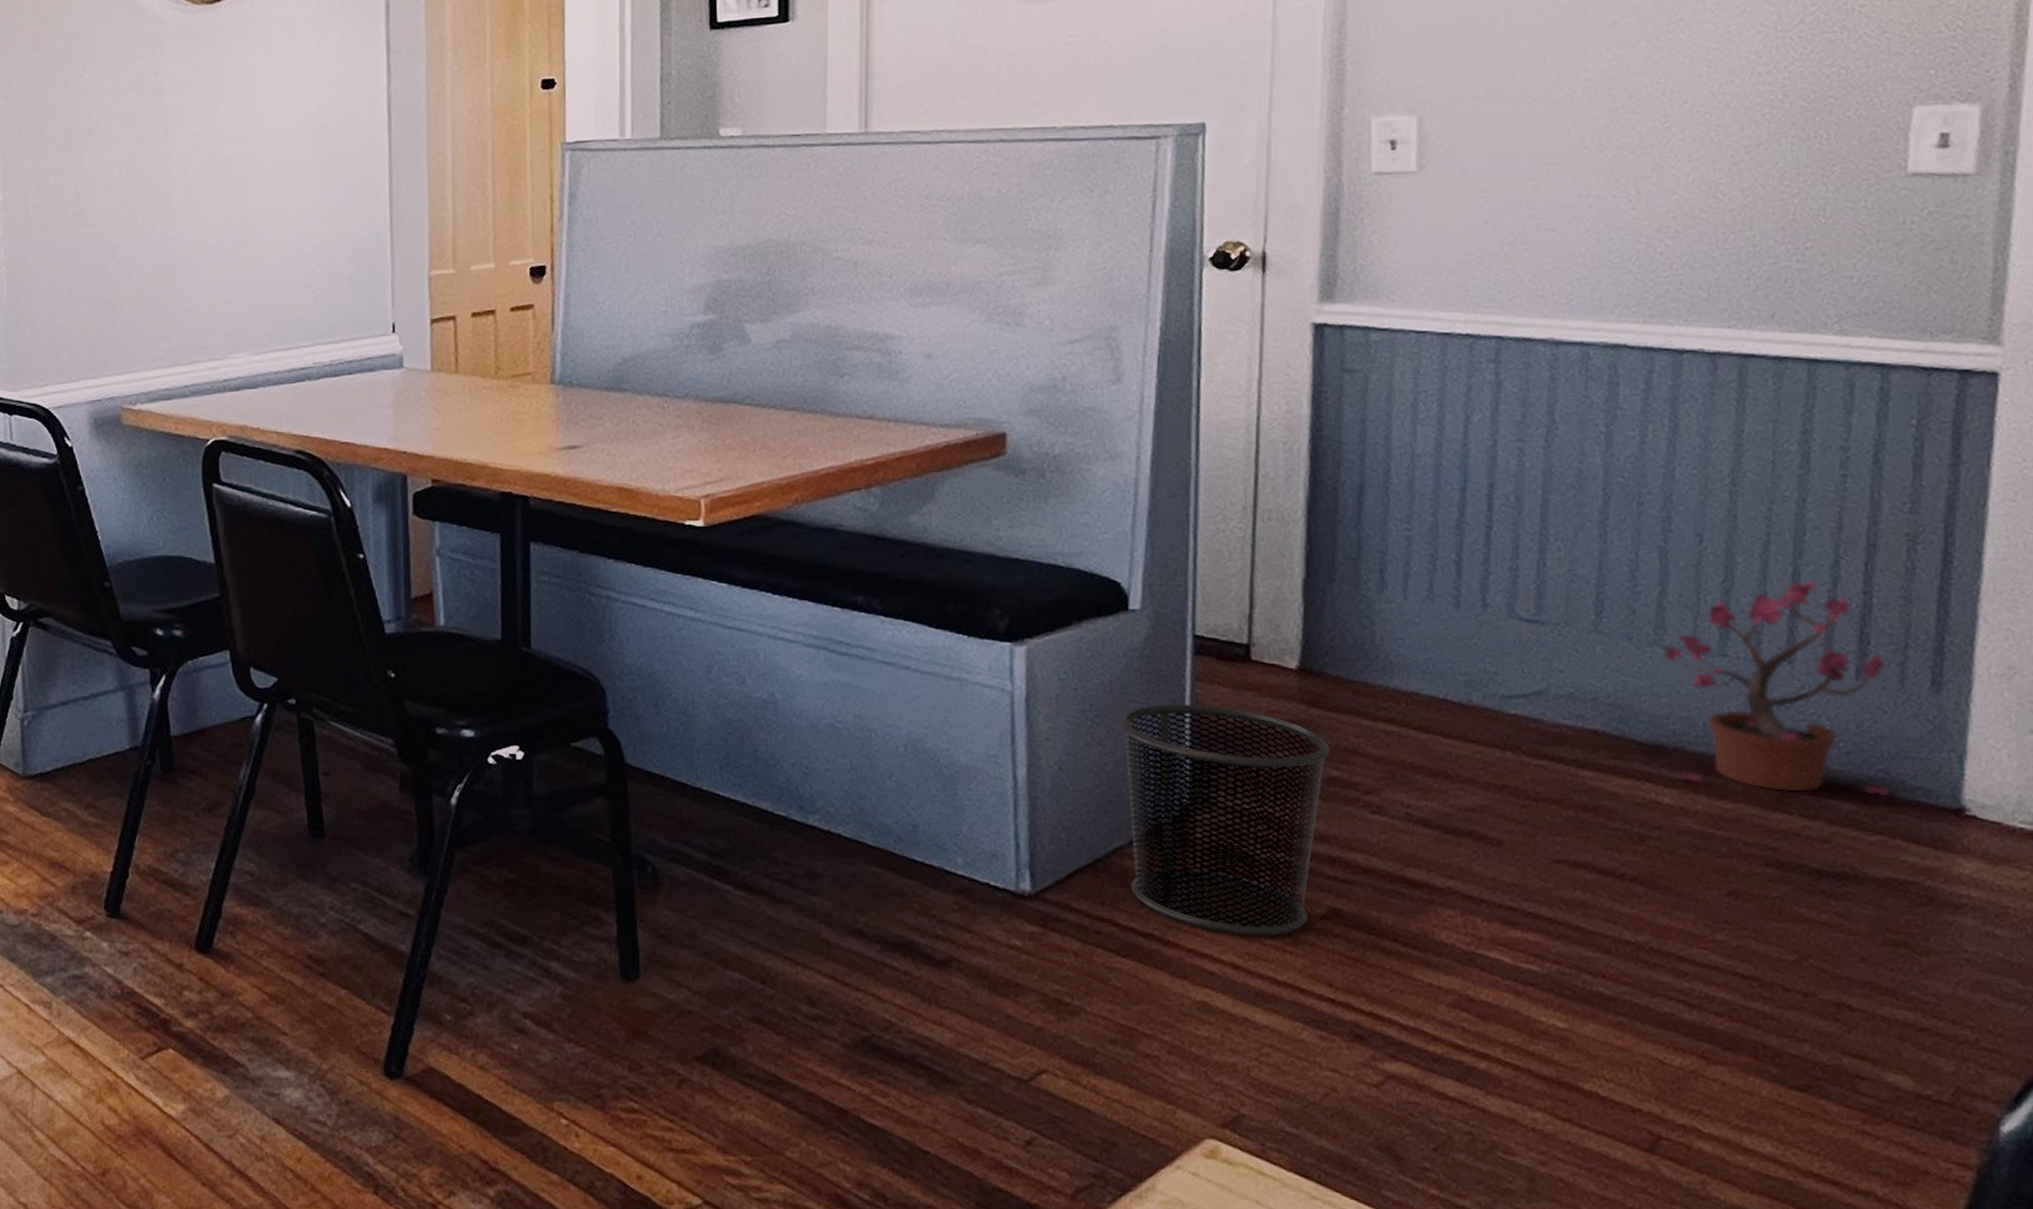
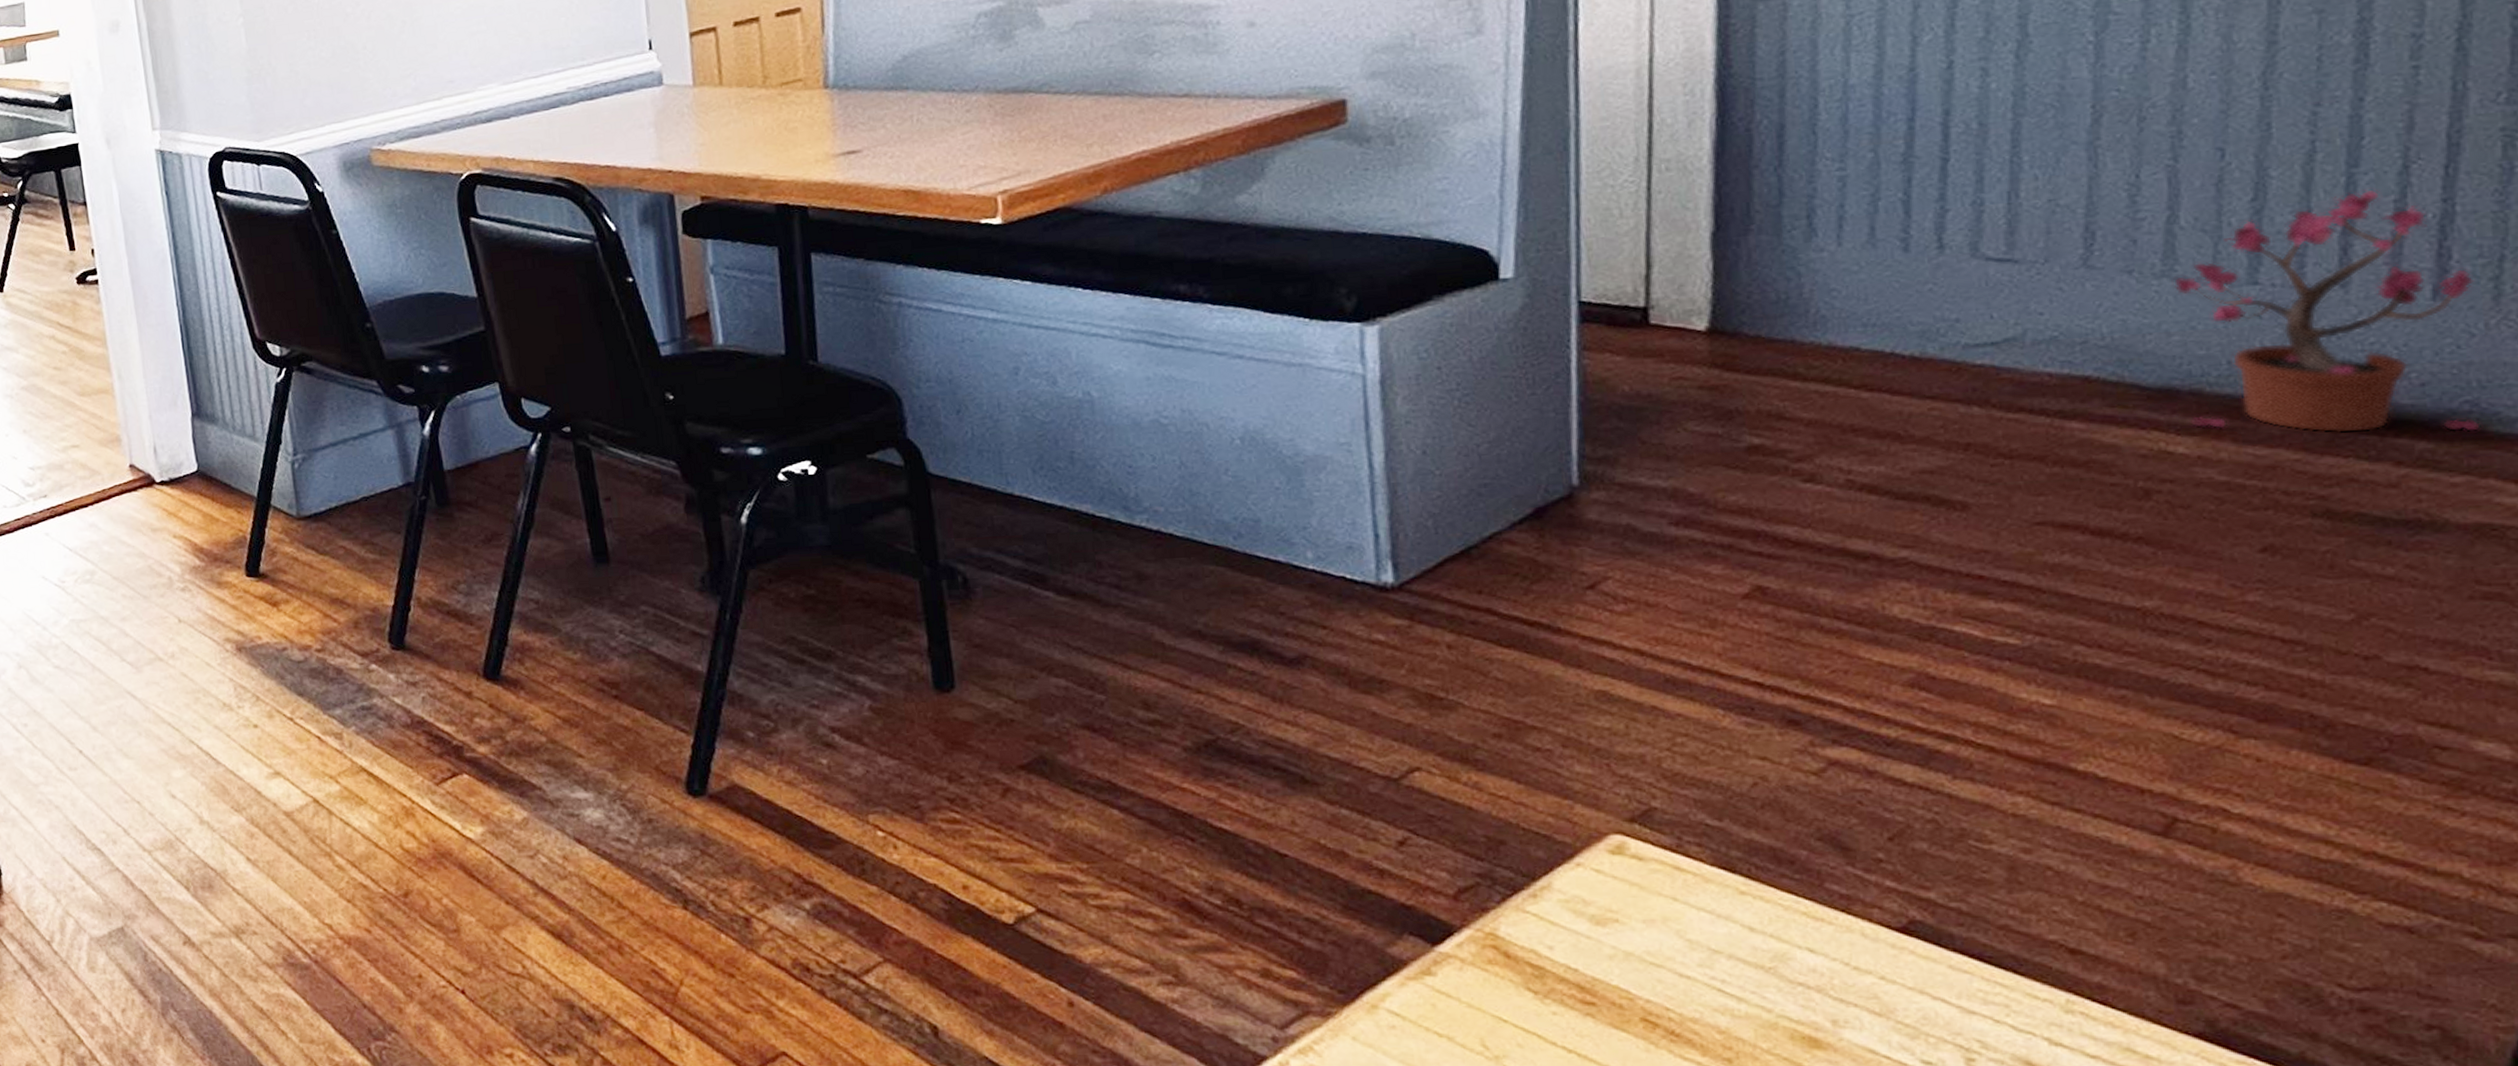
waste bin: present [1120,704,1330,935] -> none [1493,376,1750,619]

